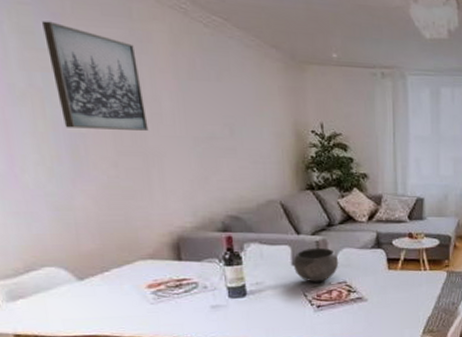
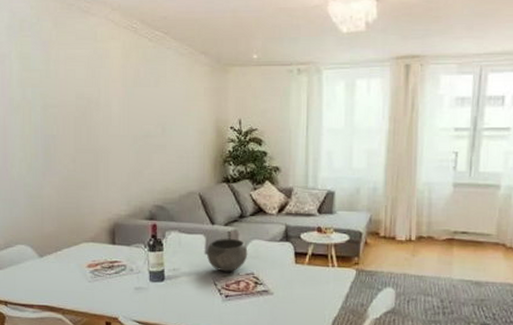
wall art: present [42,21,149,131] -> none [36,48,100,131]

